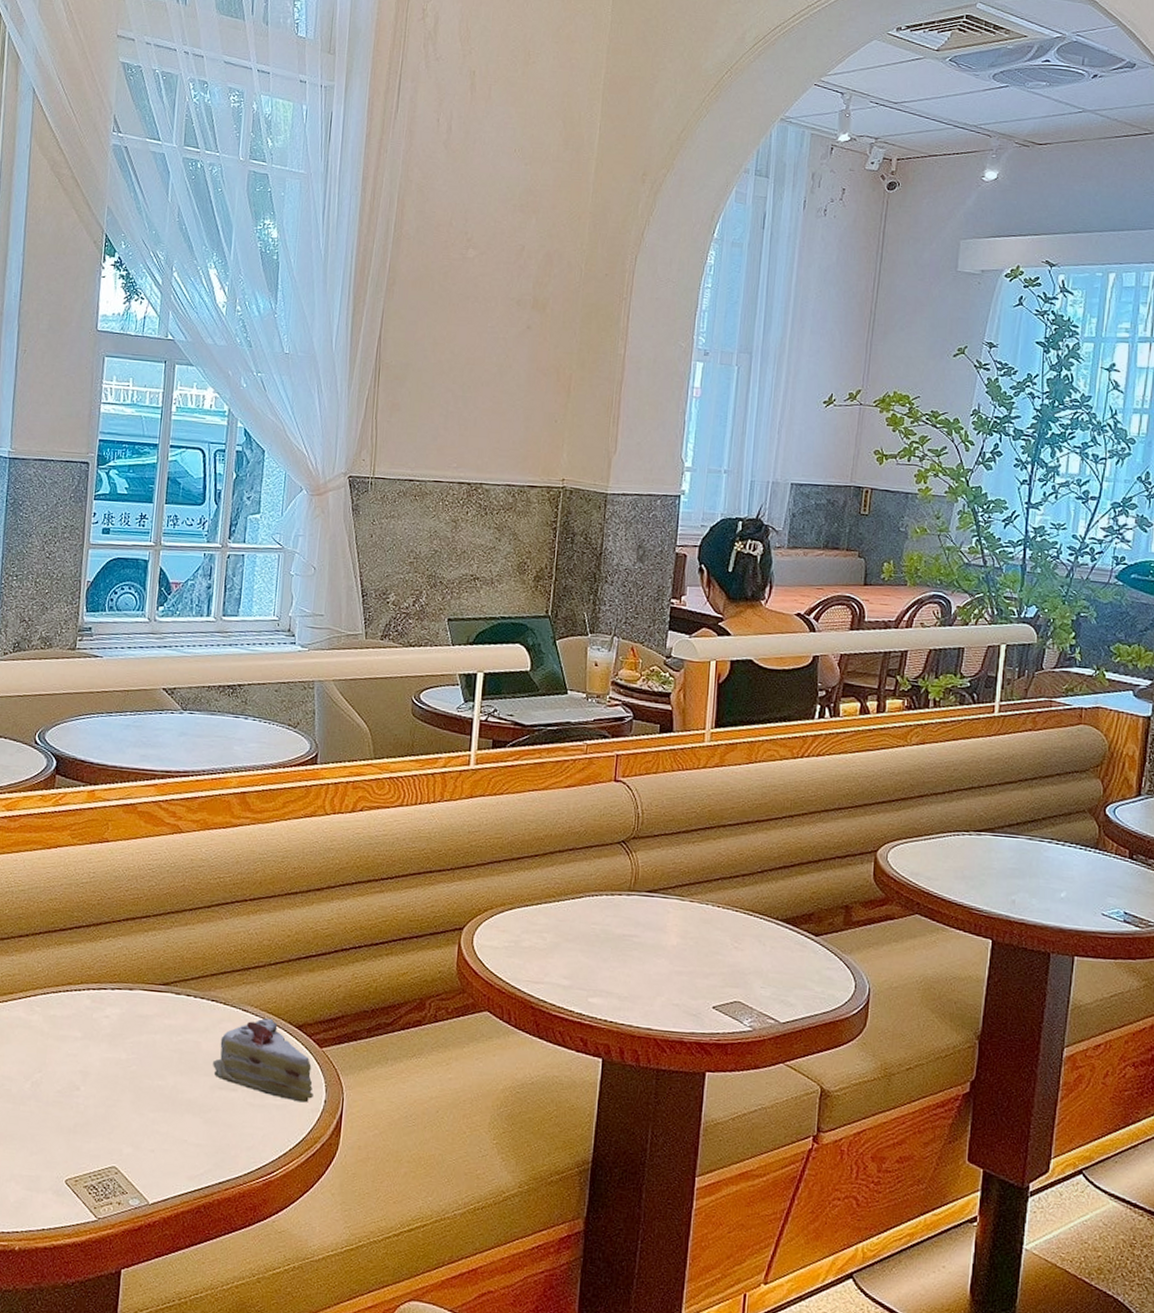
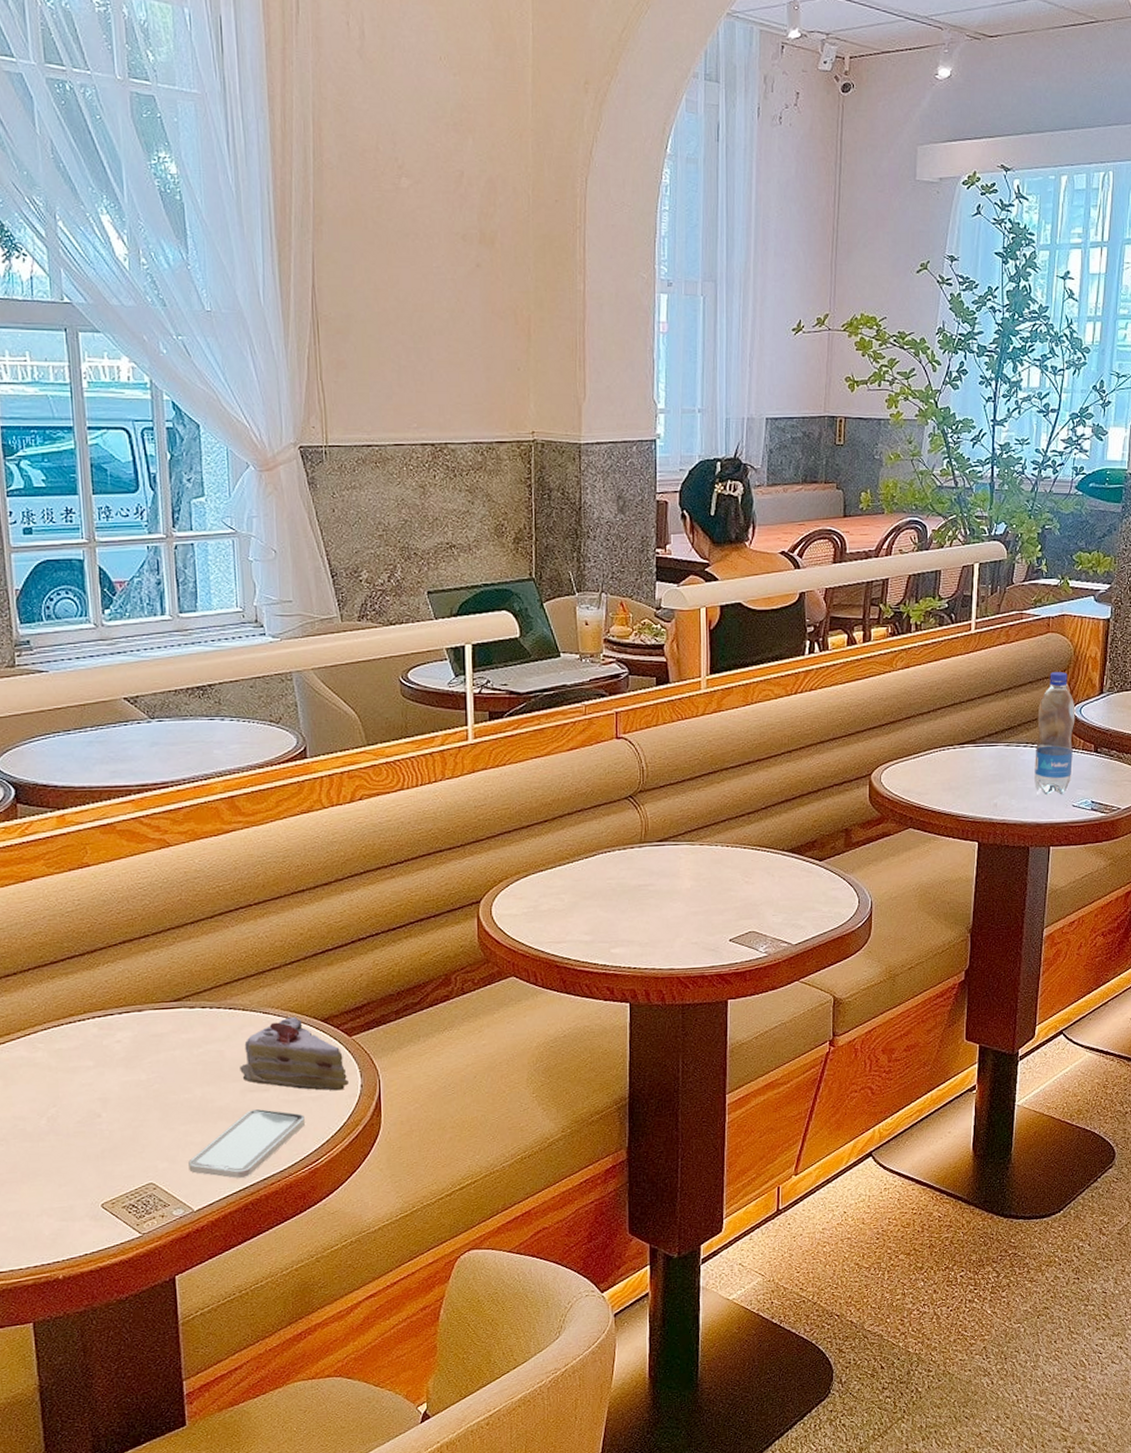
smartphone: none [151,1108,267,1178] -> present [188,1109,305,1178]
bottle: none [1059,766,1109,900] -> present [1034,672,1076,795]

